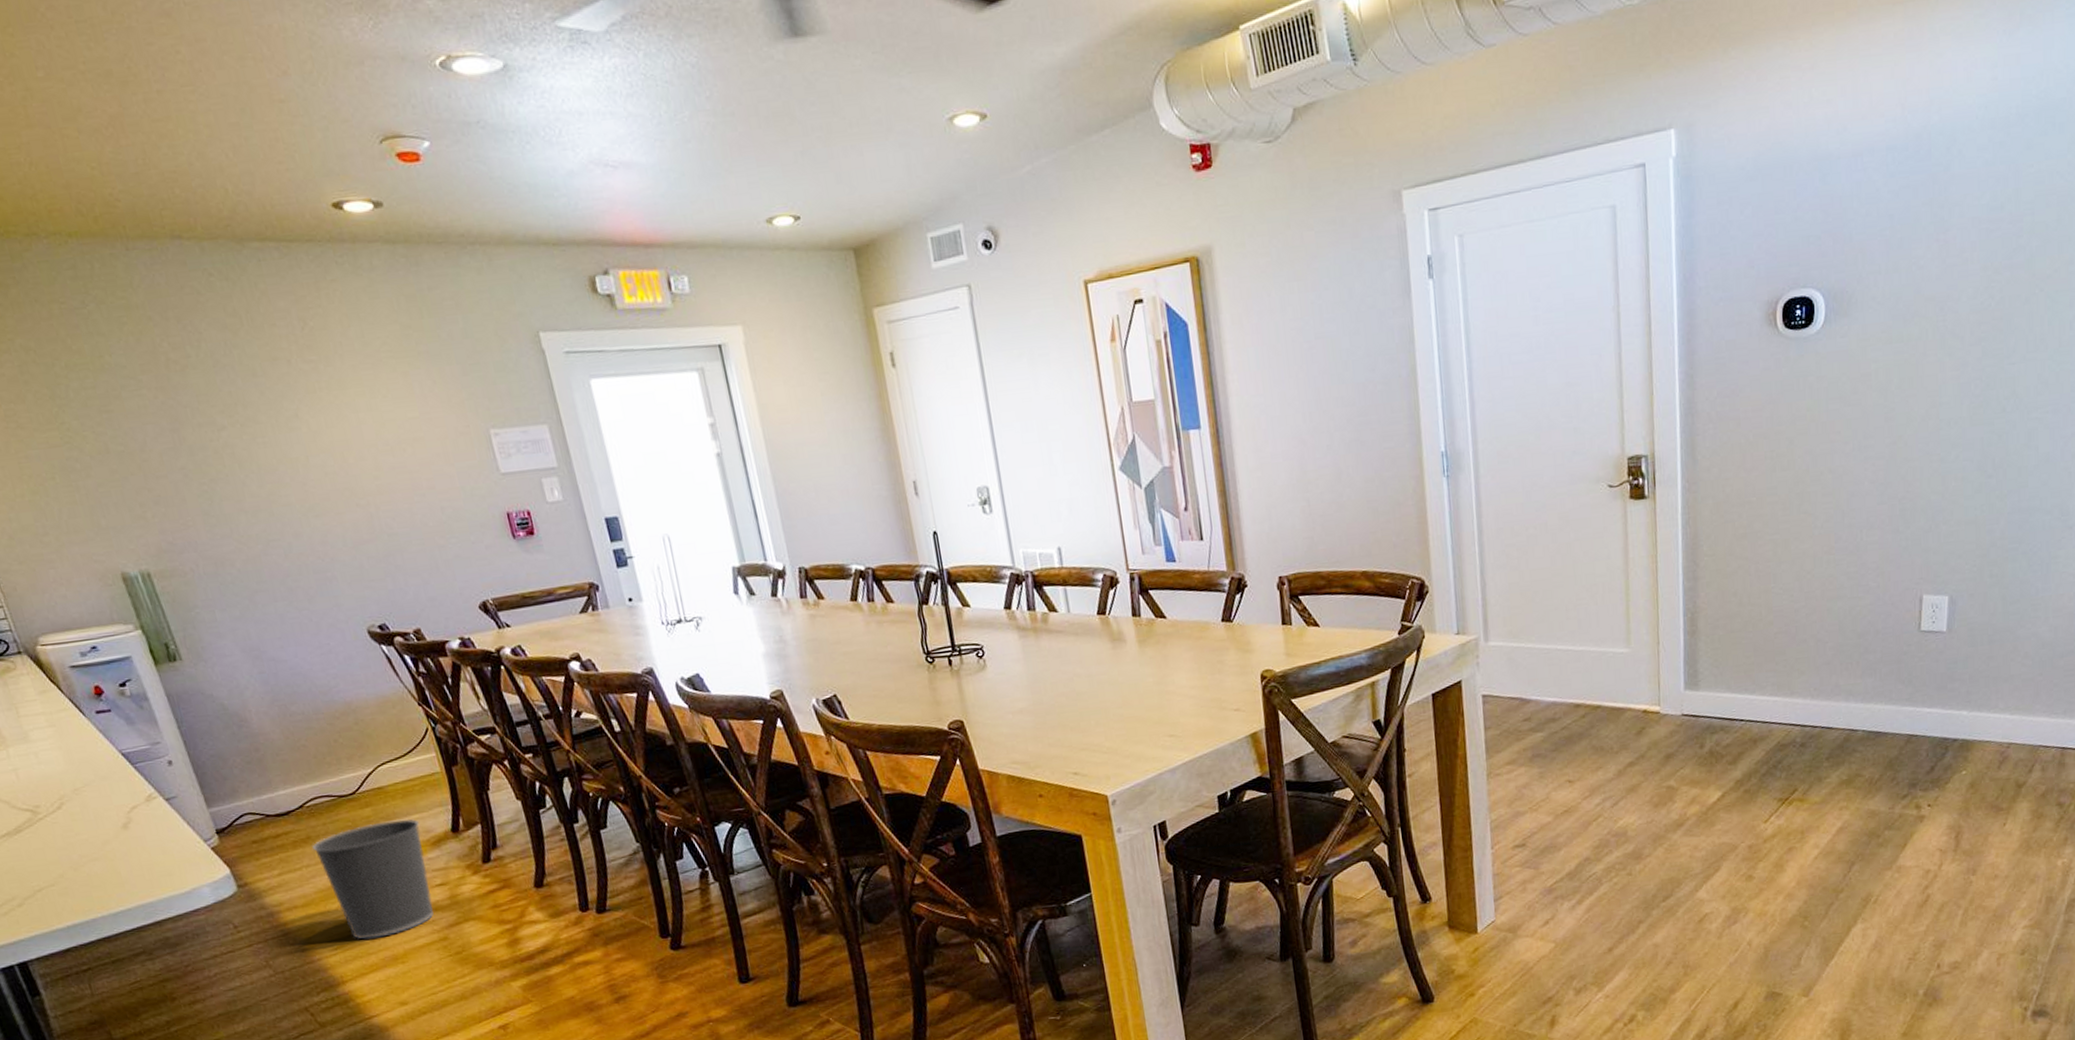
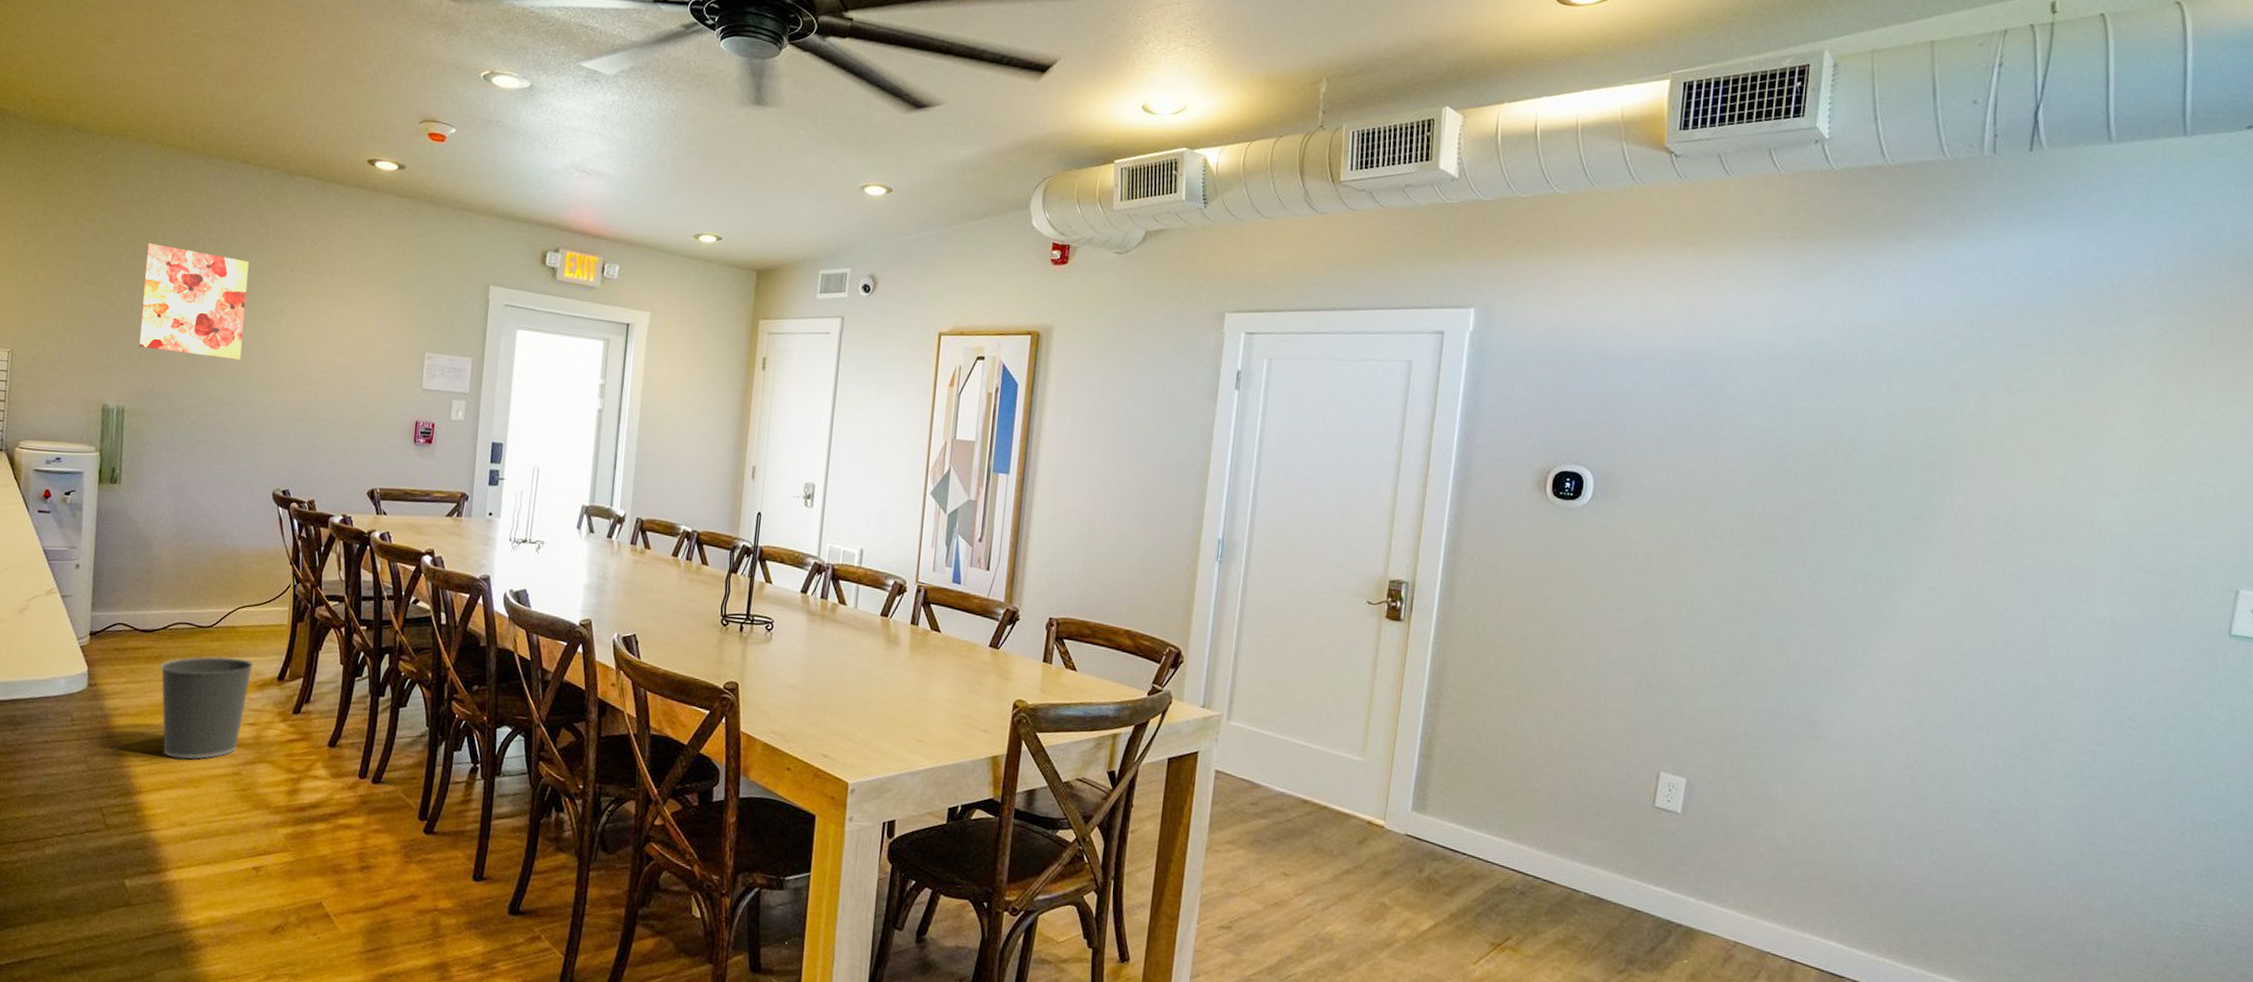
wall art: none [94,362,268,496] -> present [139,243,250,360]

